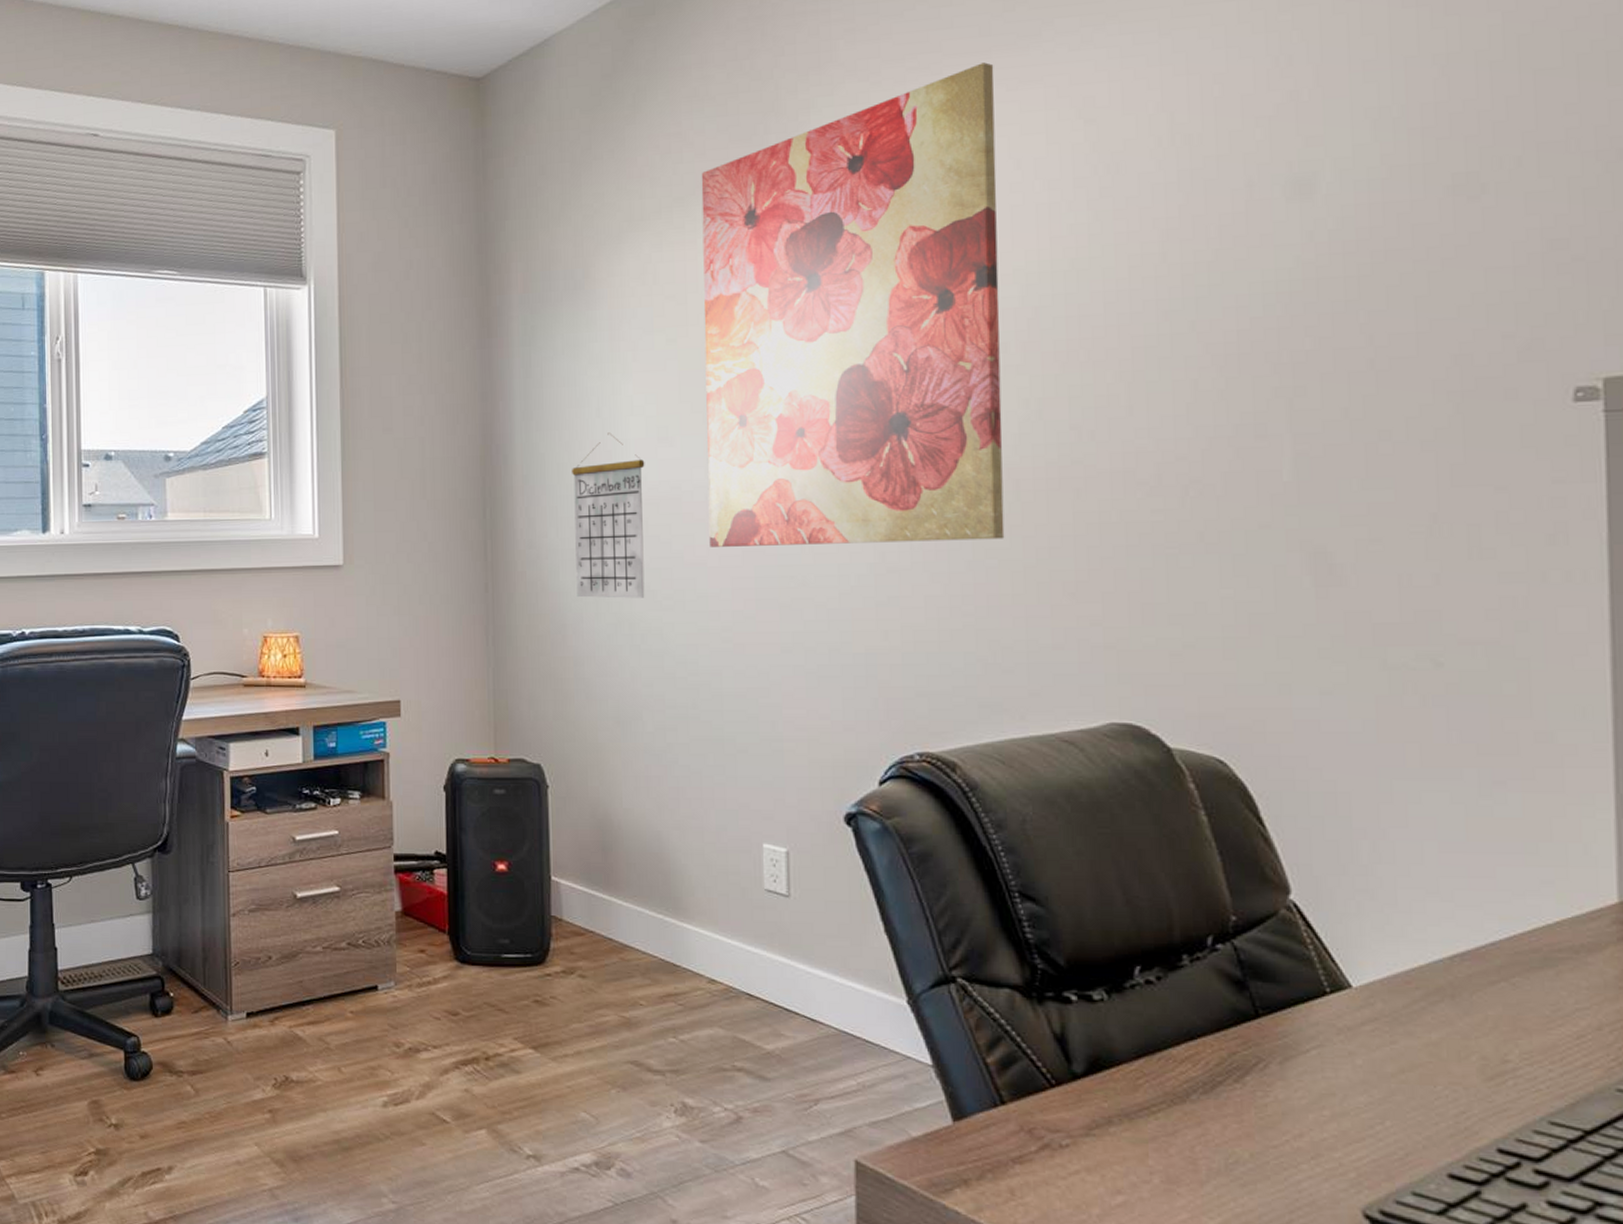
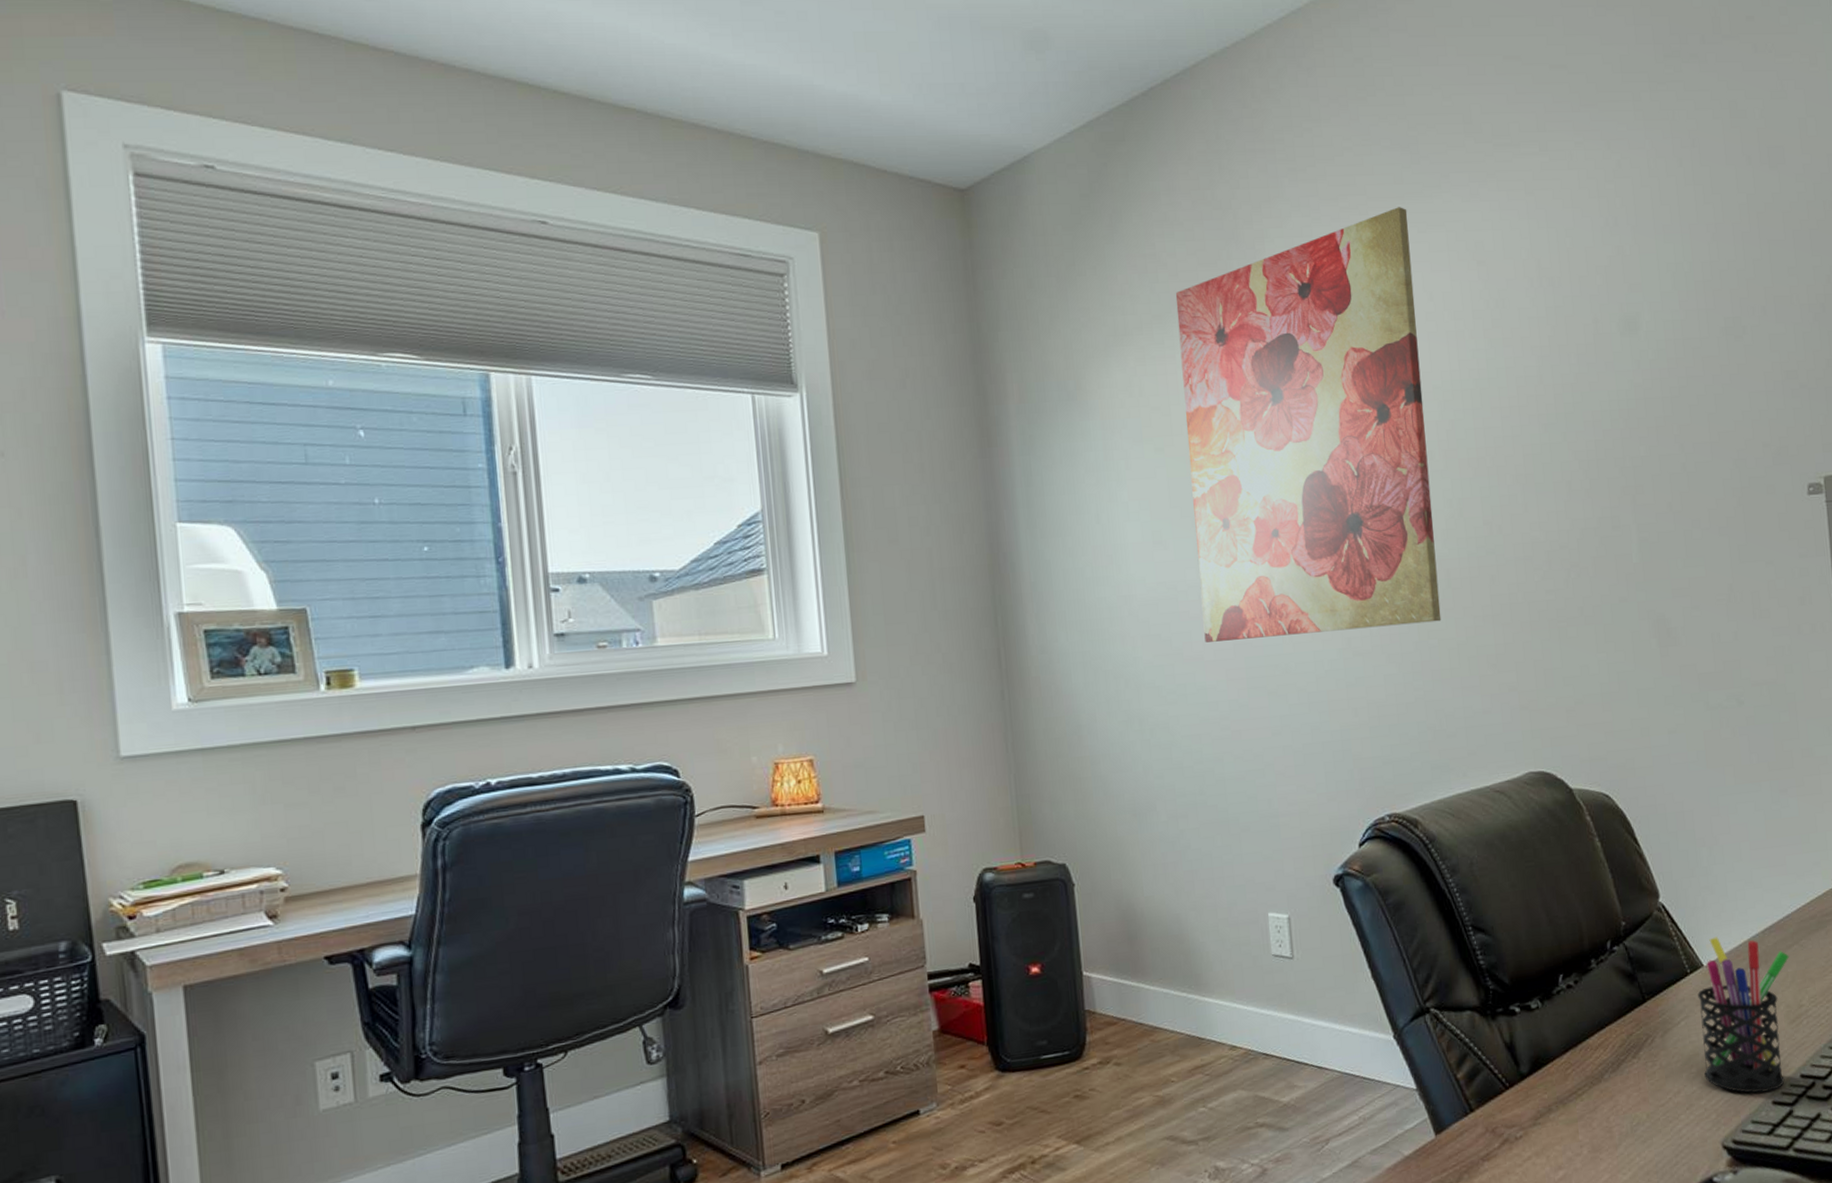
calendar: present [572,432,645,599] -> none [1077,538,1151,698]
pen holder: none [1340,954,1493,1161] -> present [1698,937,1790,1093]

